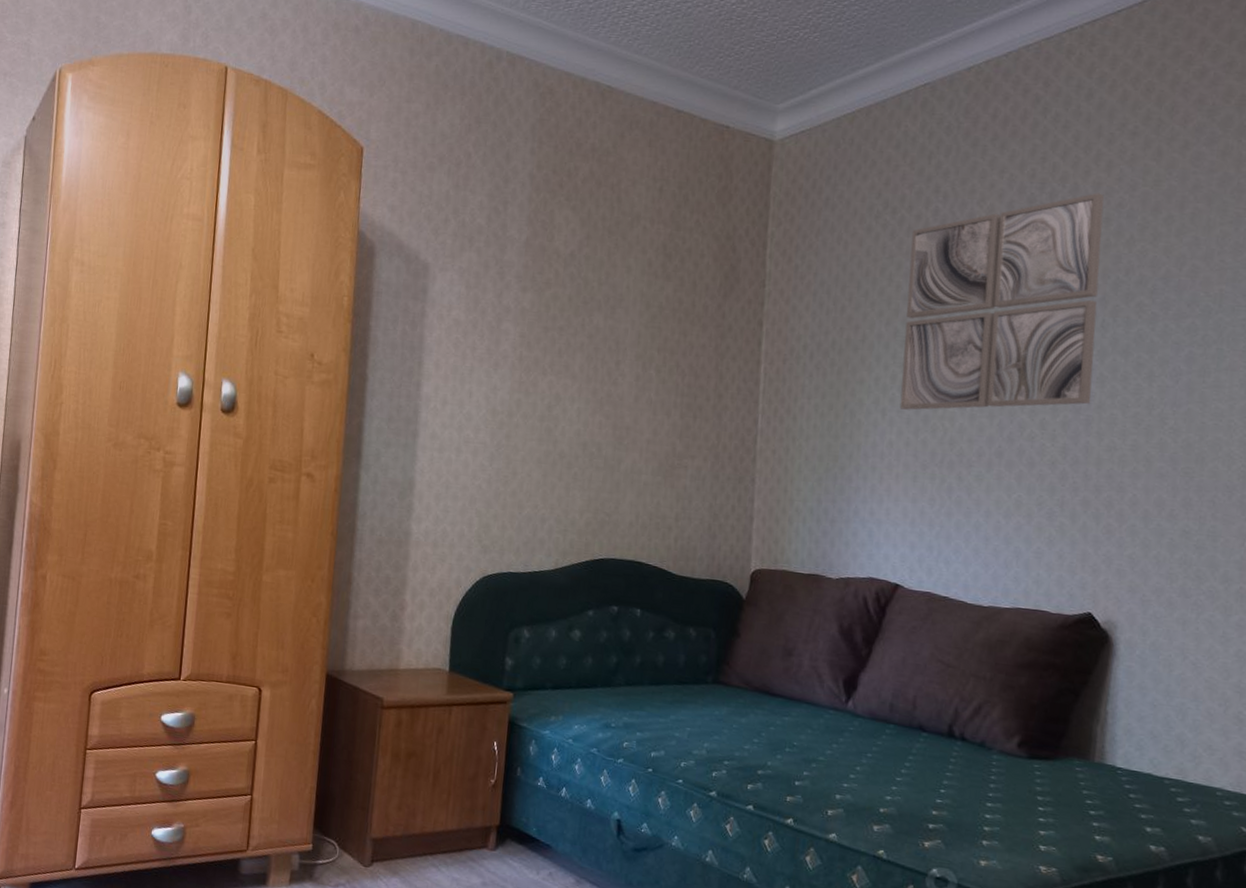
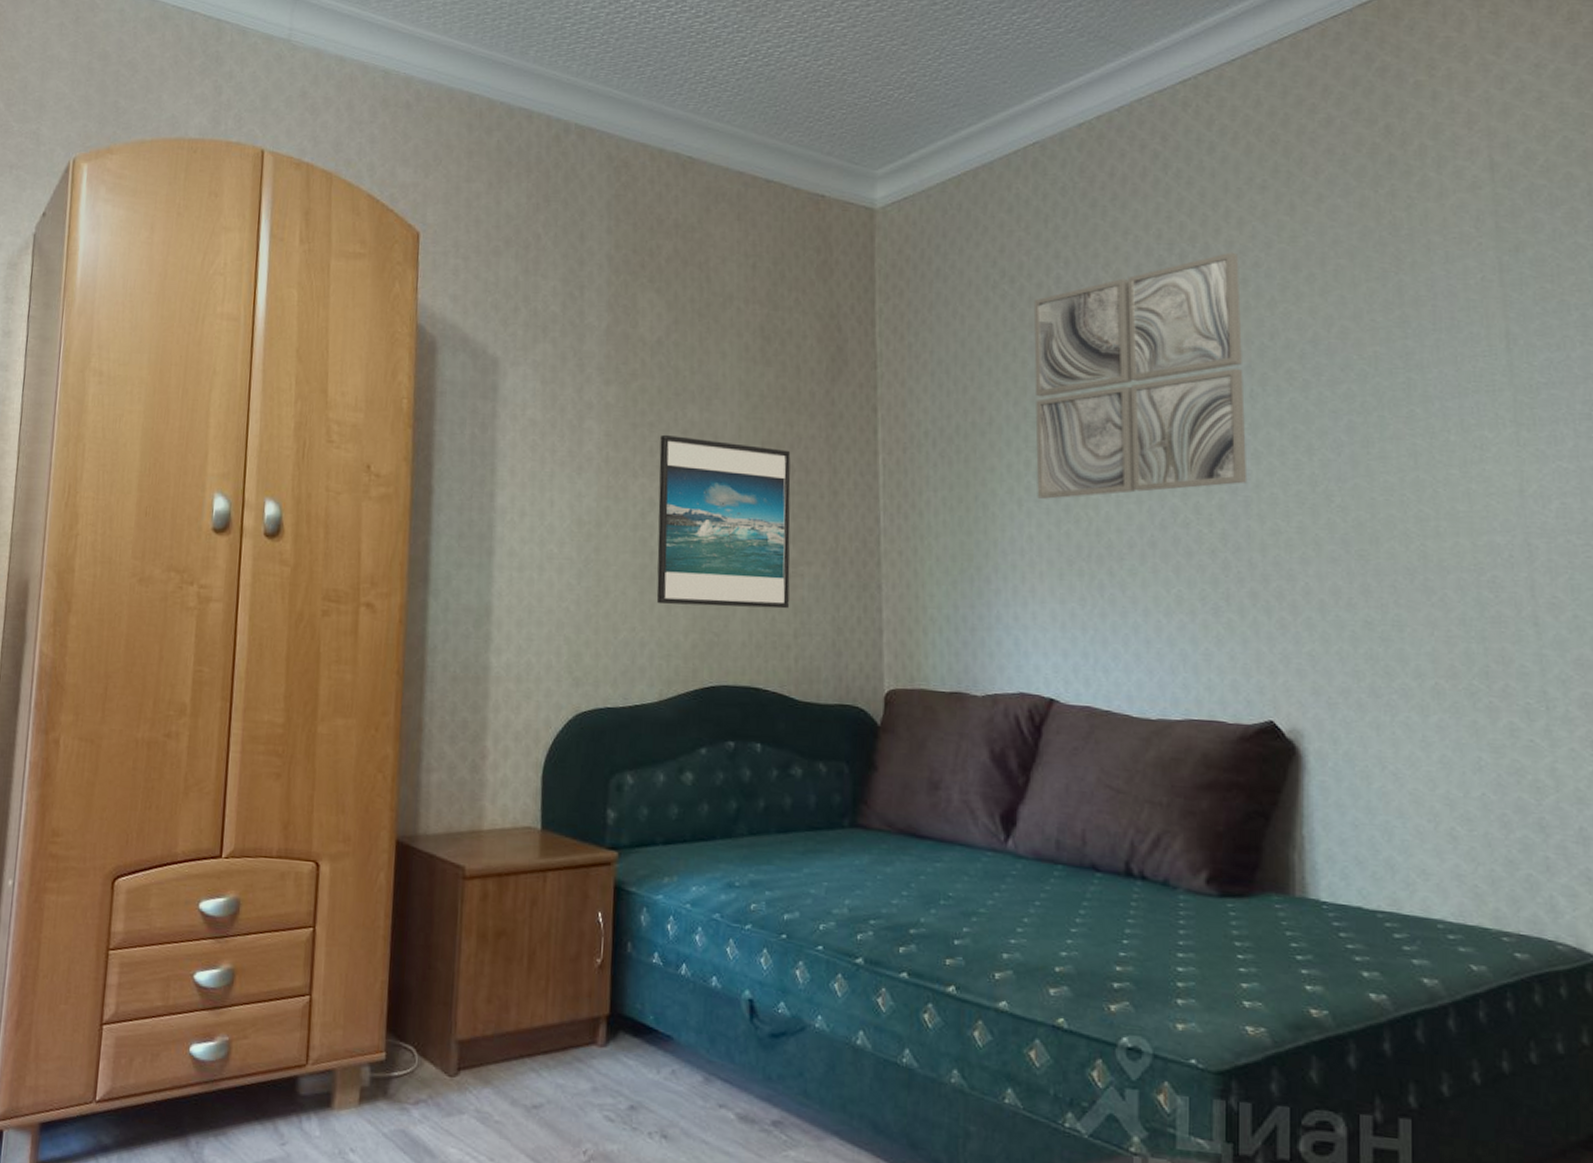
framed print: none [557,338,683,496] -> present [656,434,791,609]

